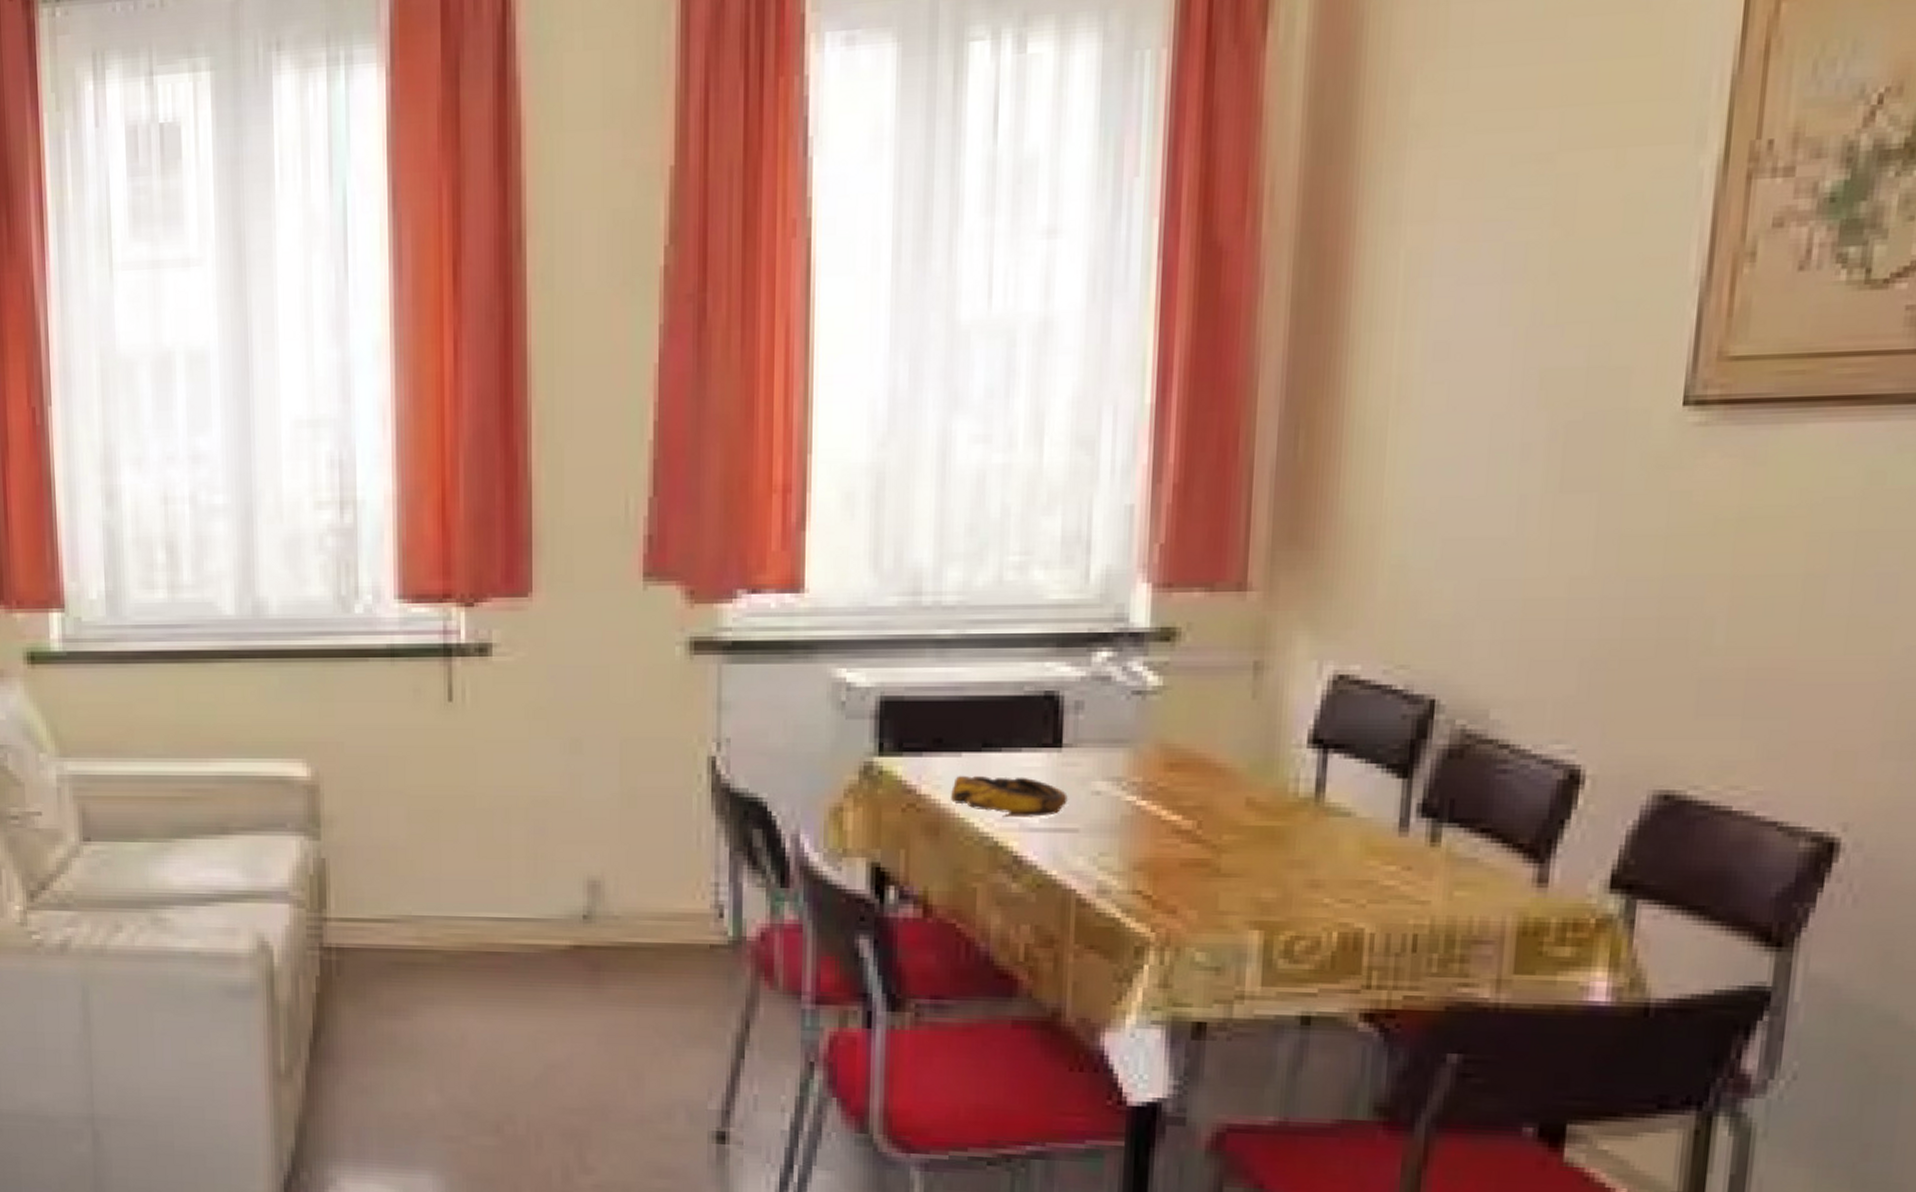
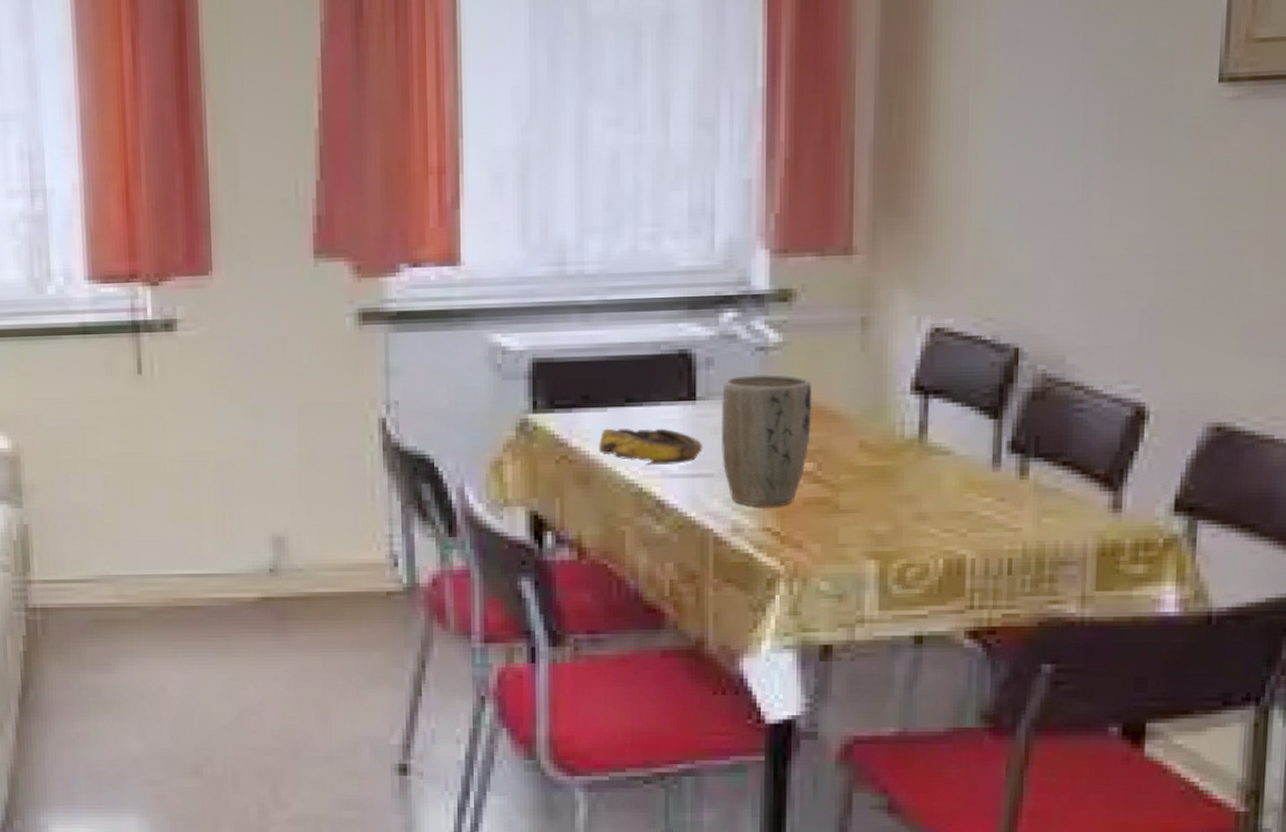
plant pot: none [1089,720,1194,868] -> present [722,373,812,507]

